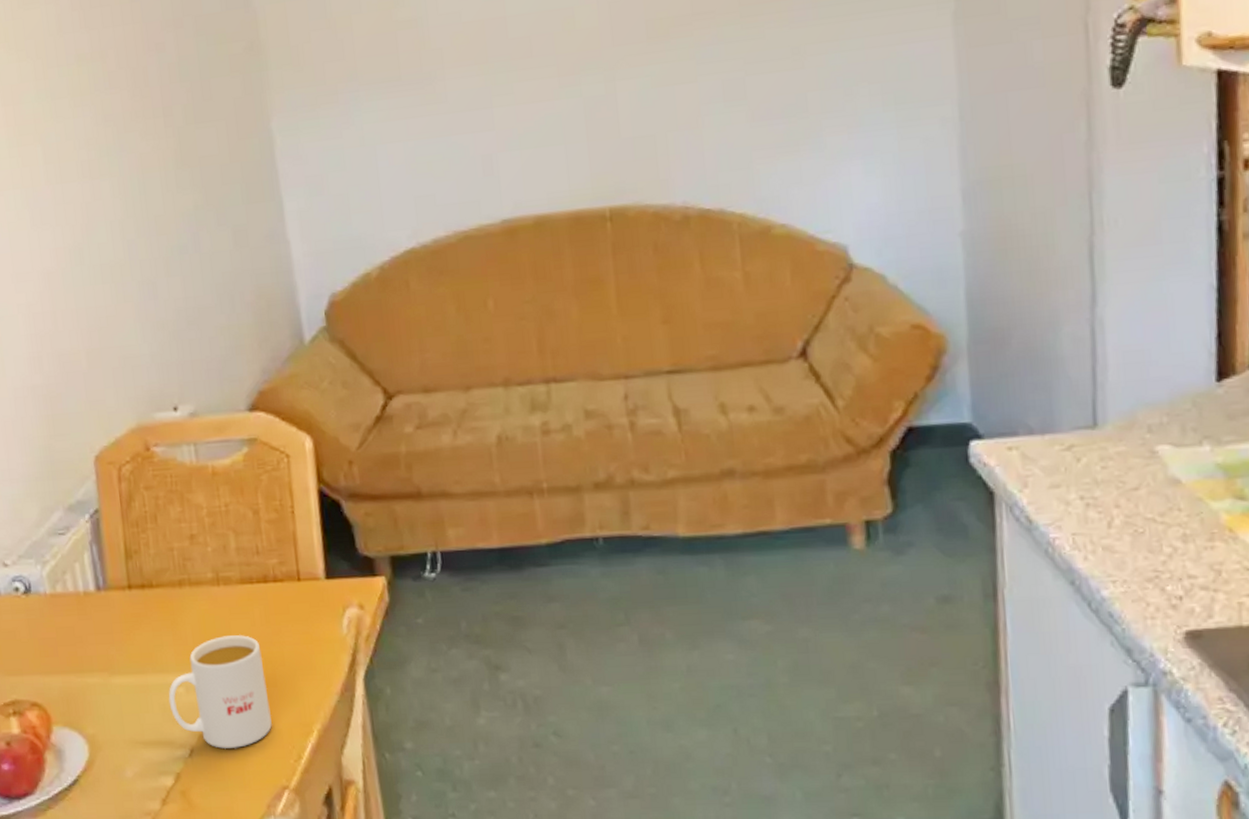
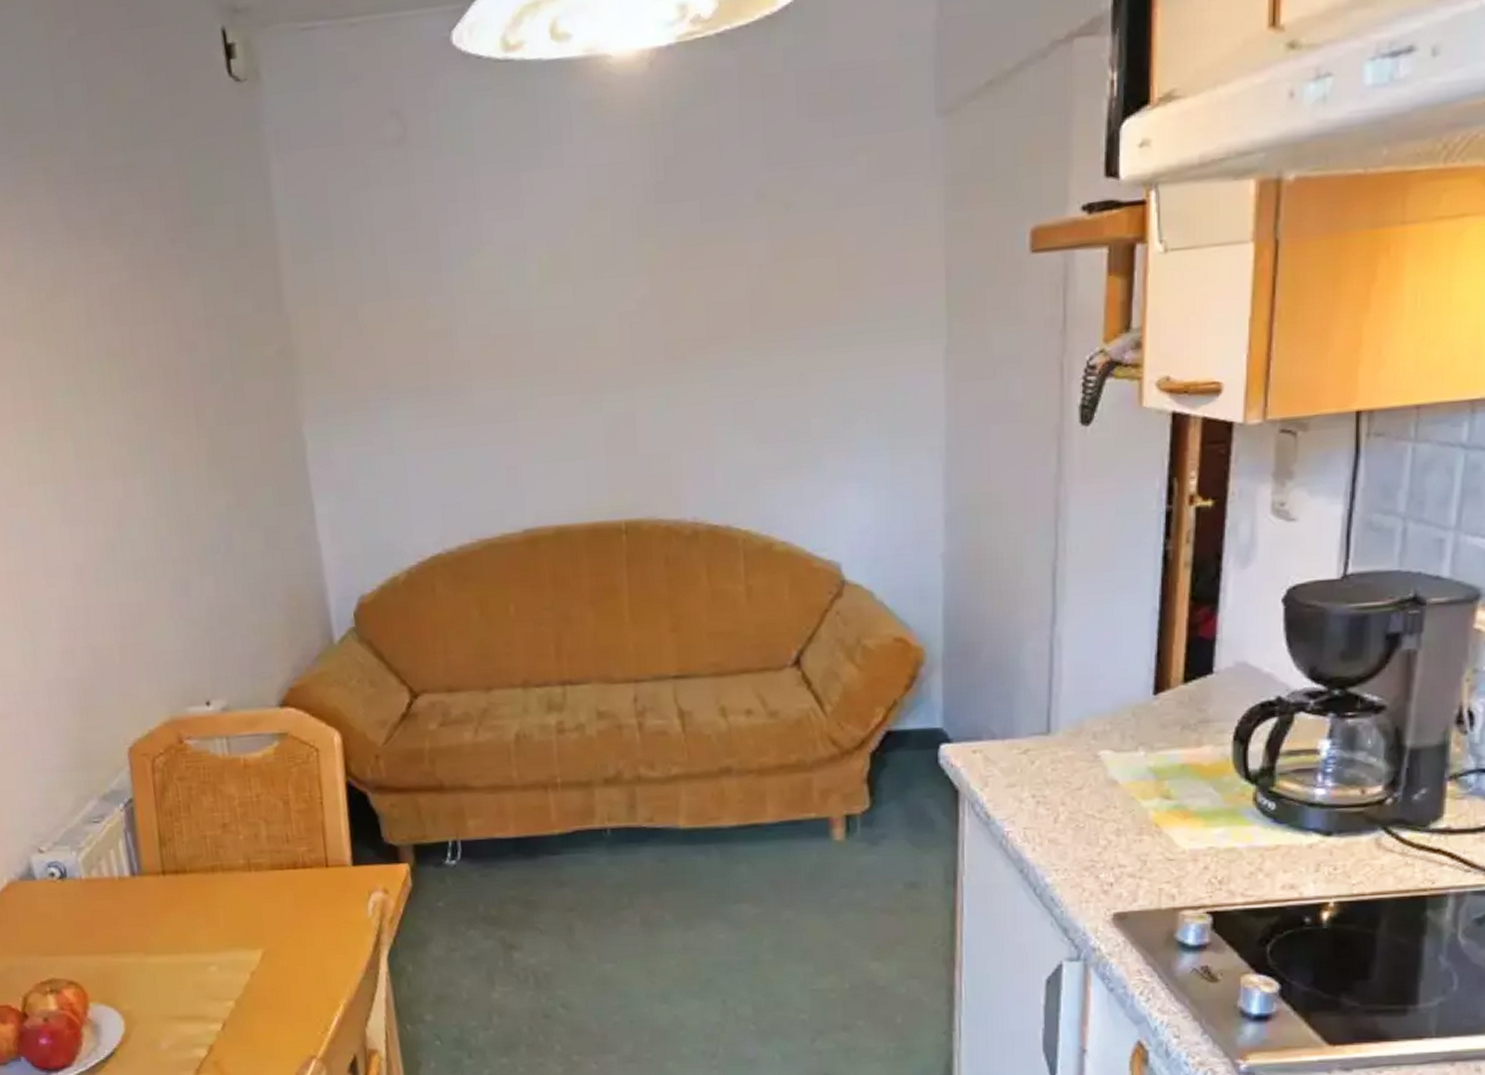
mug: present [168,635,272,750] -> none [201,917,301,1023]

